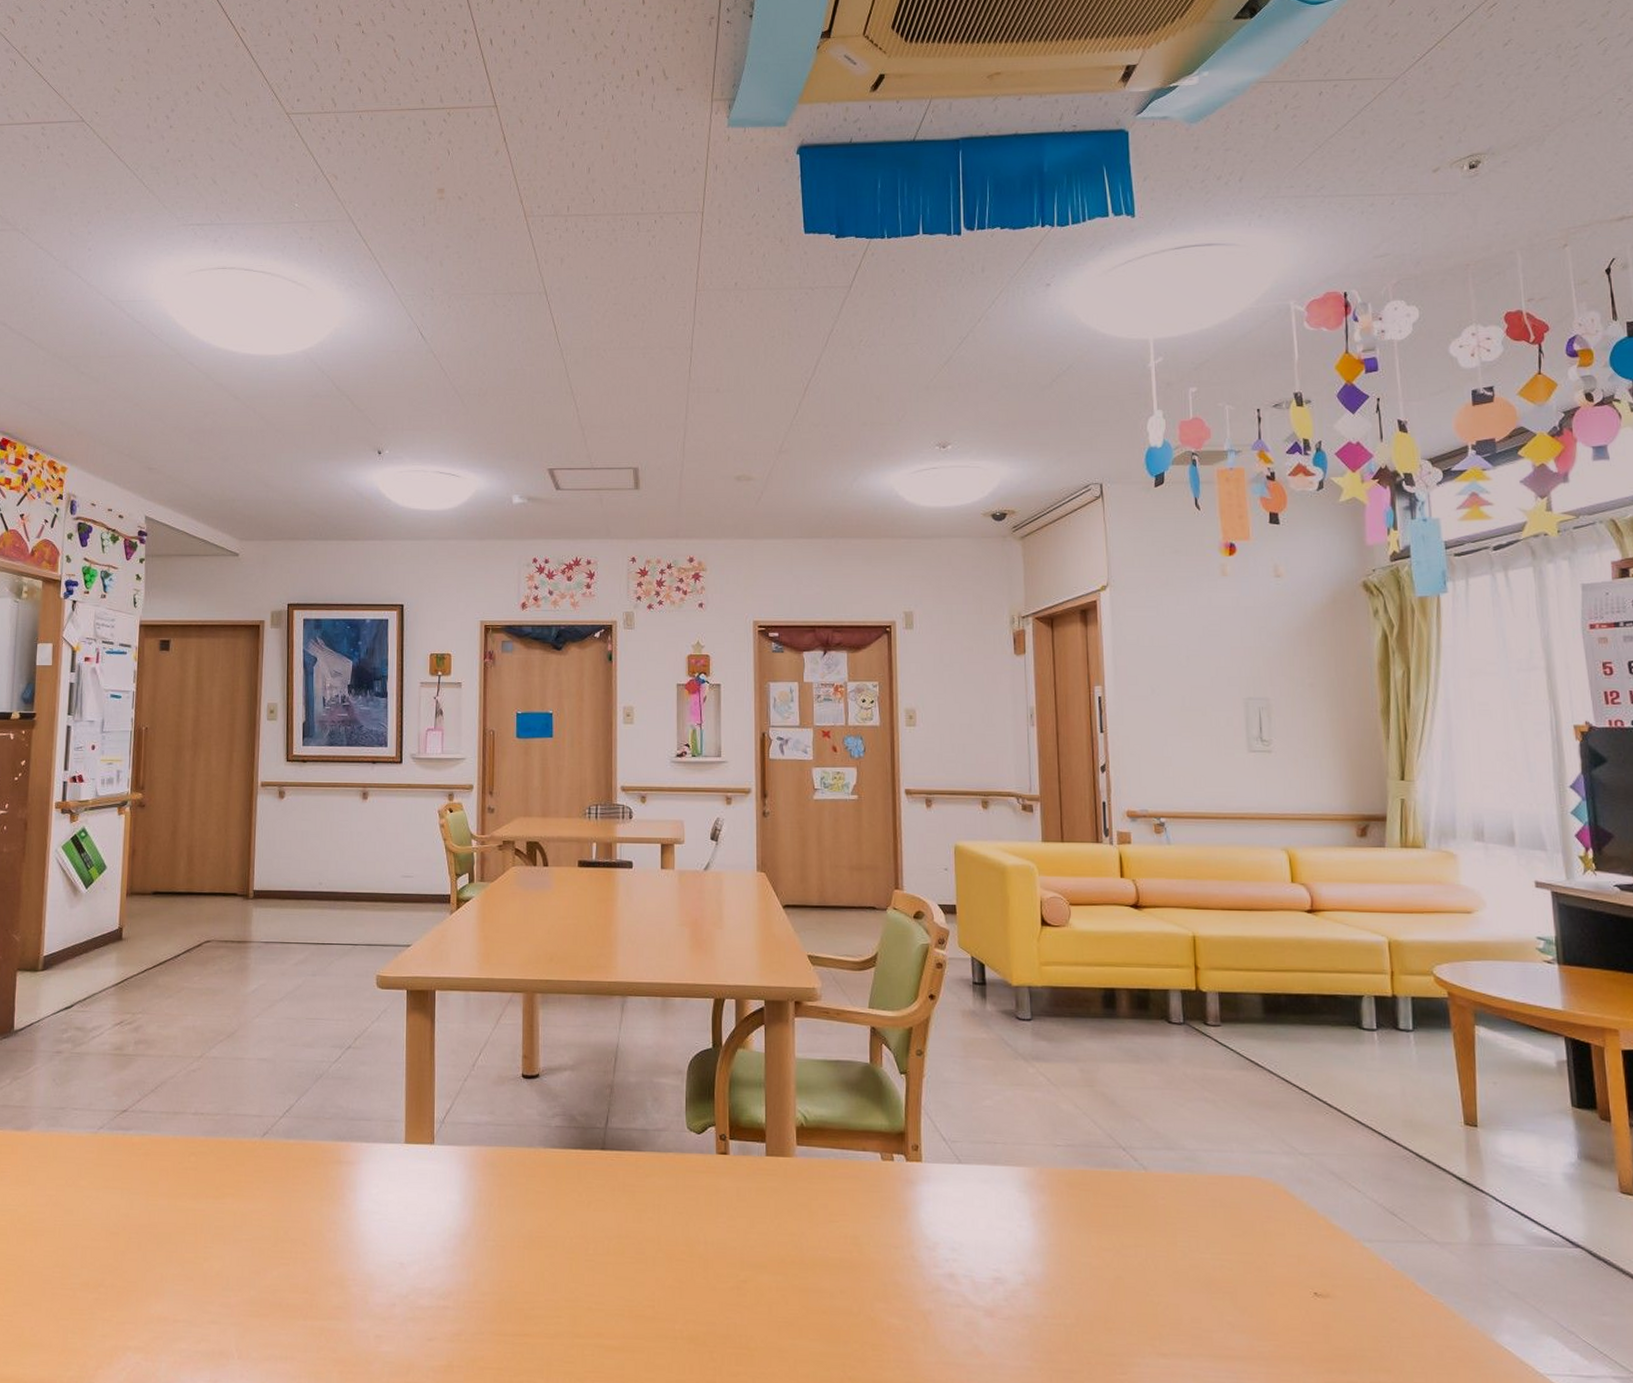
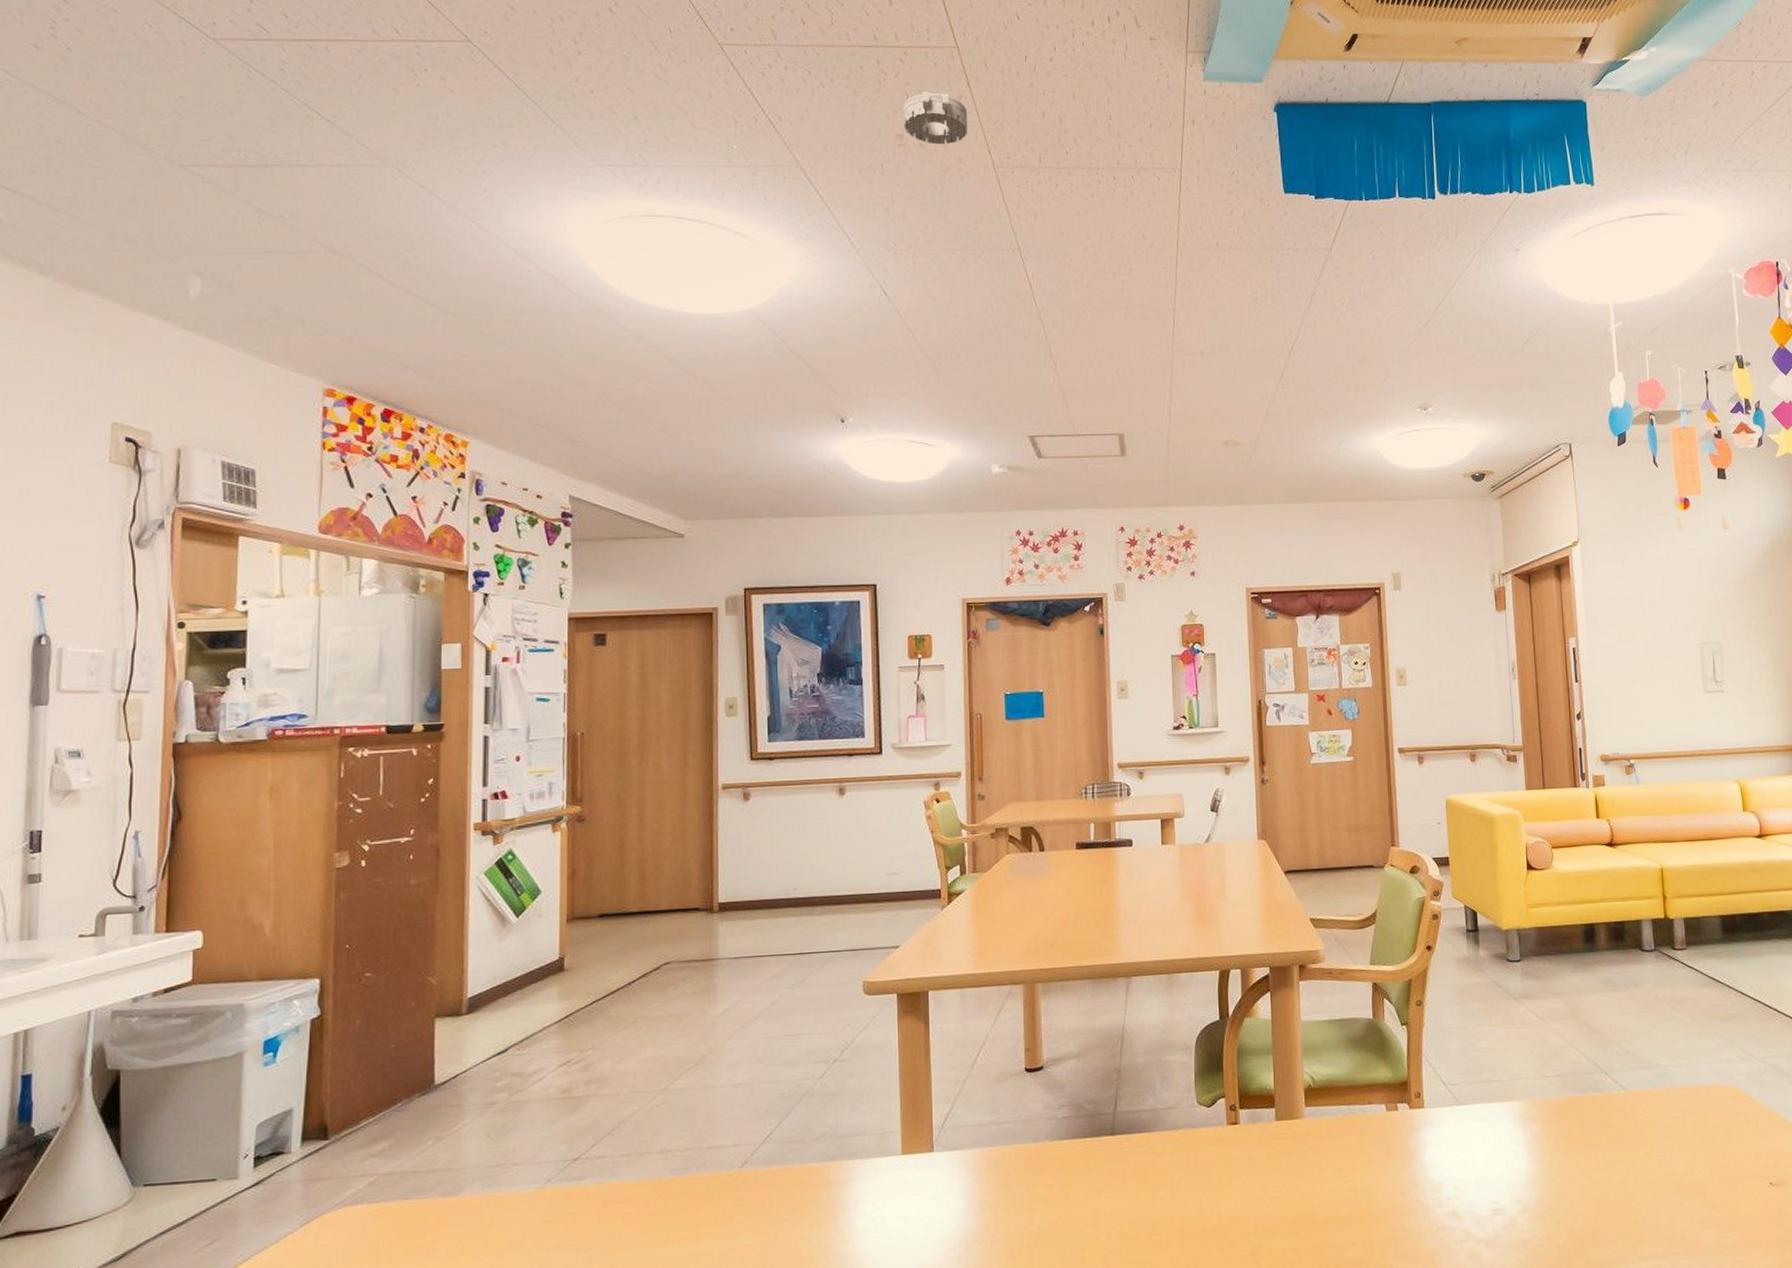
smoke detector: none [445,148,503,197] -> present [903,91,968,145]

